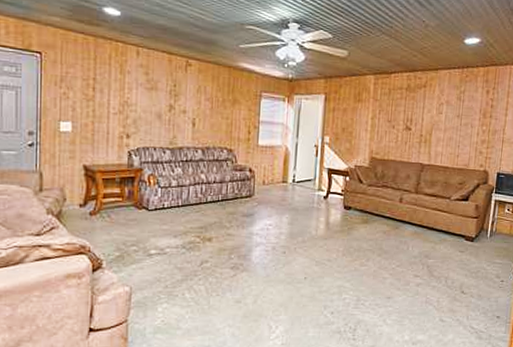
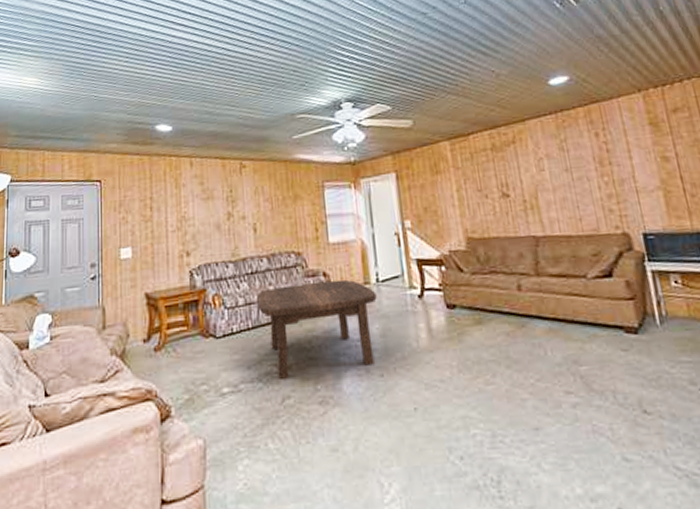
coffee table: none [188,175,291,248] -> present [257,279,377,379]

